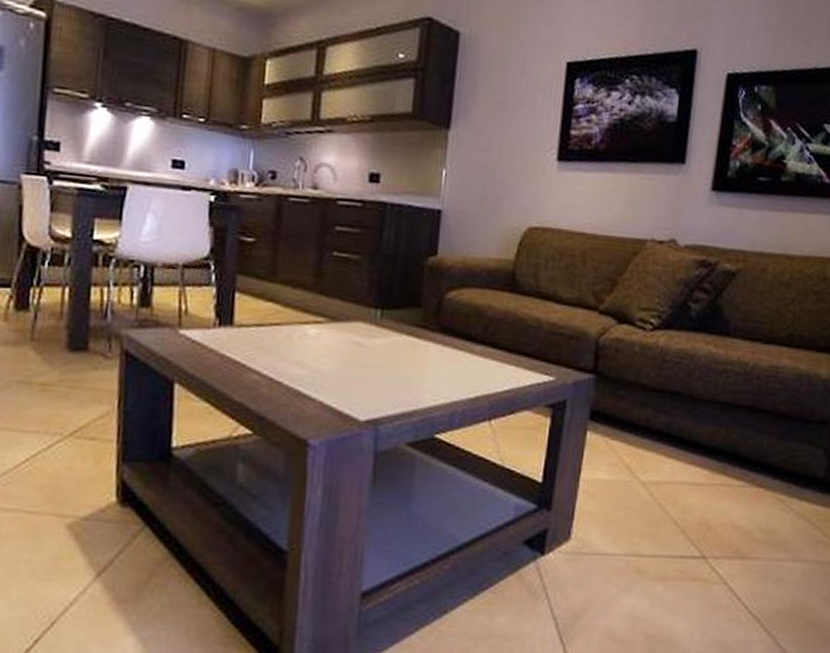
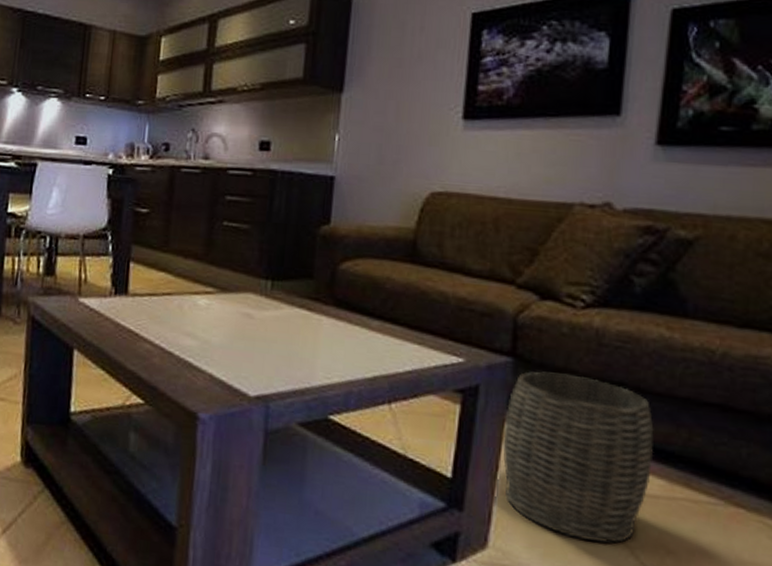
woven basket: none [585,385,702,525] -> present [503,371,654,544]

